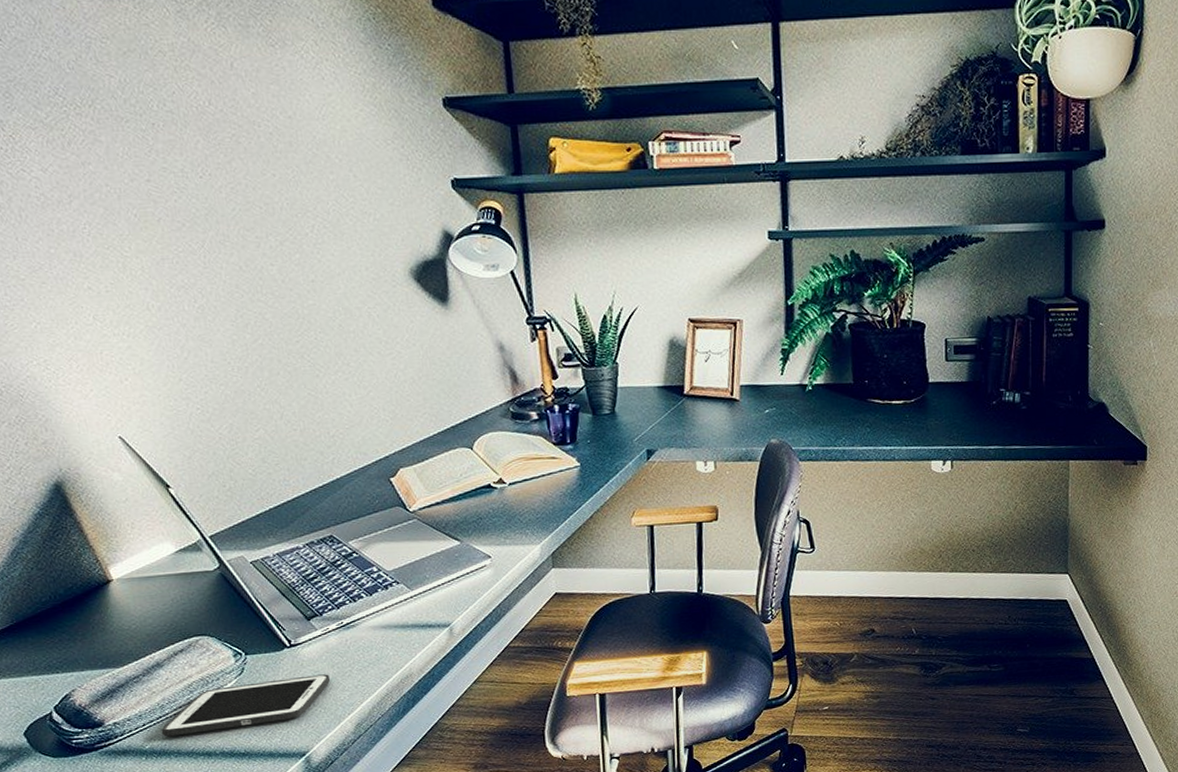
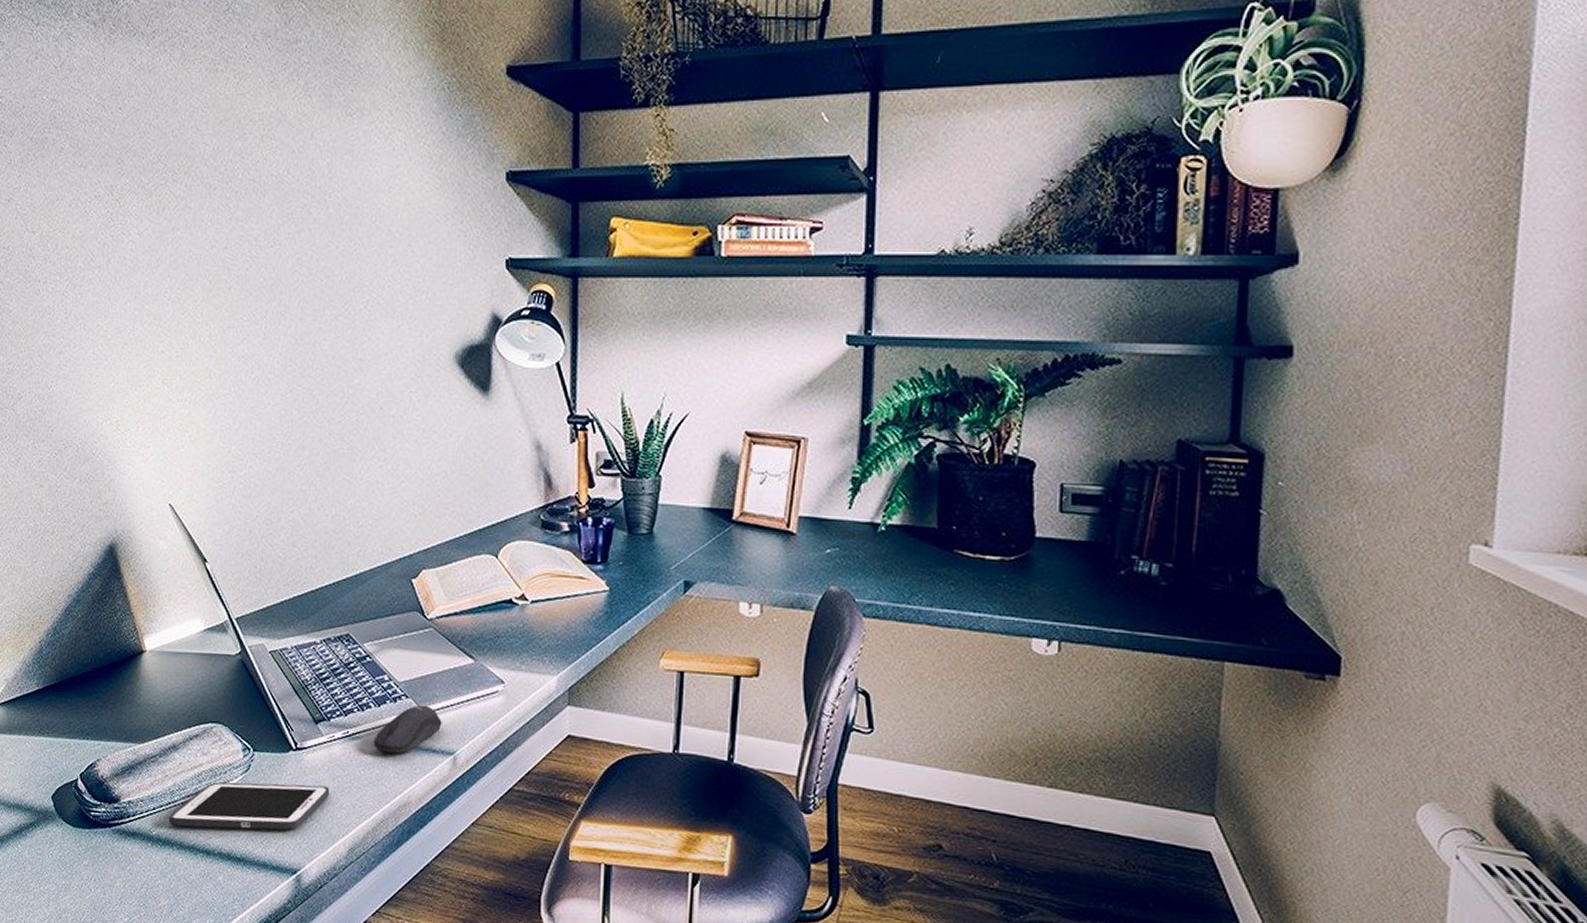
computer mouse: none [369,587,435,635] -> present [373,705,442,754]

